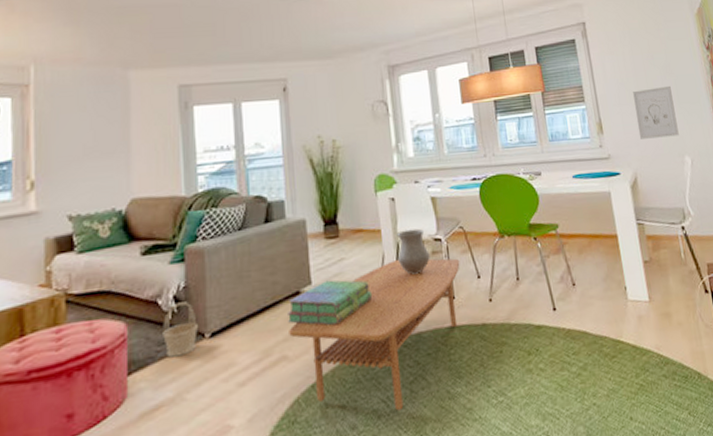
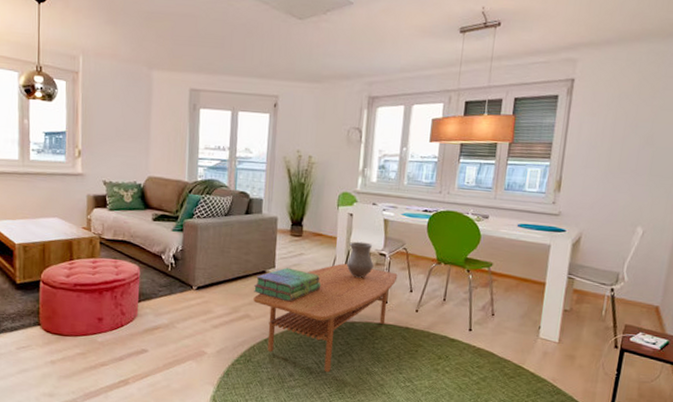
basket: present [163,302,198,358] -> none [164,260,188,298]
wall art: present [633,85,679,139] -> none [596,156,646,207]

